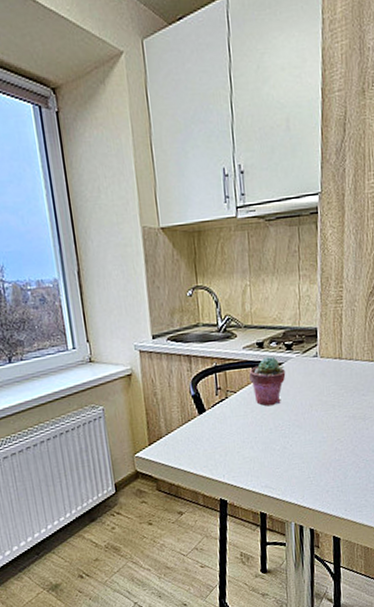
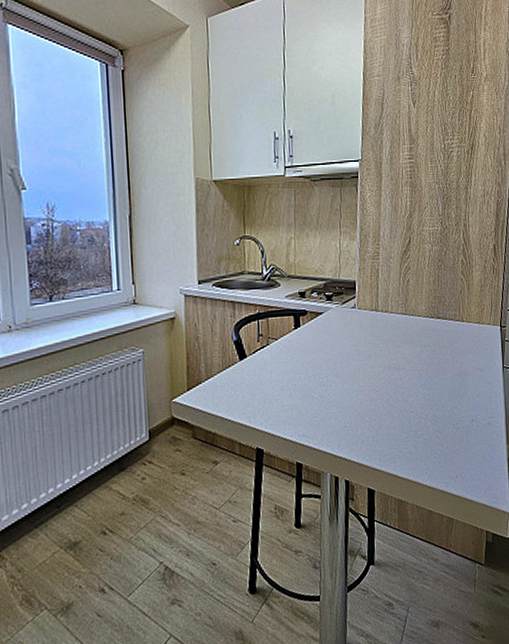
potted succulent: present [249,356,286,406] -> none [290,306,326,354]

